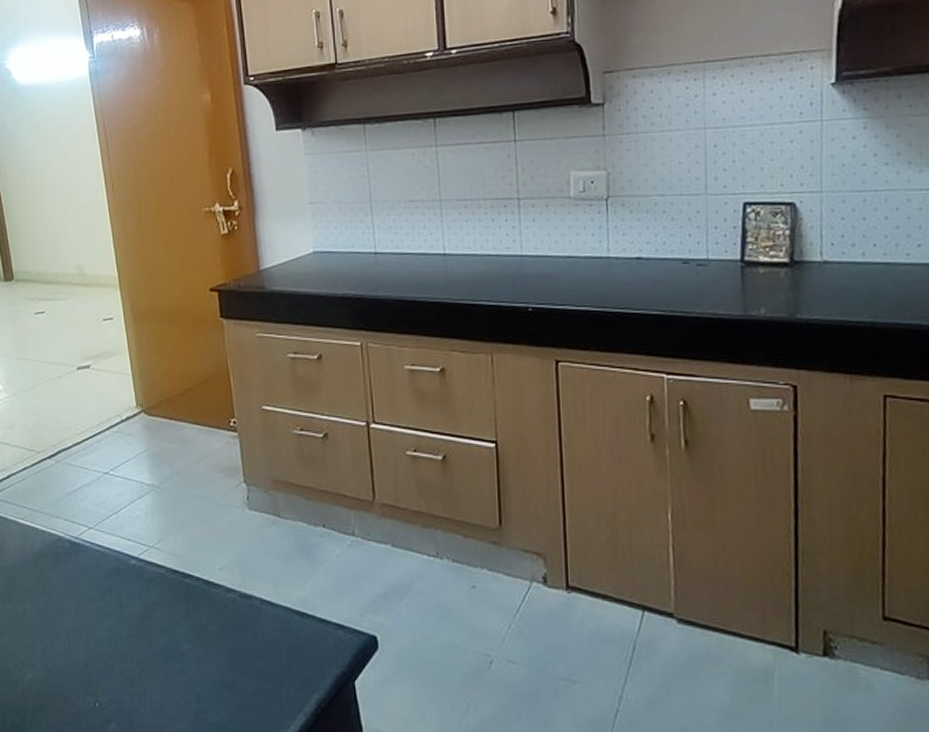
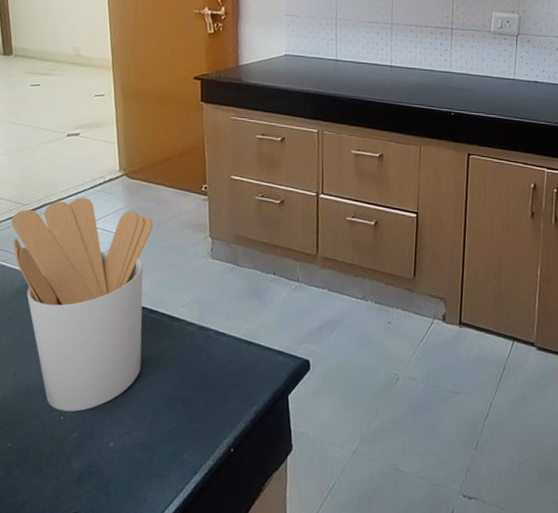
utensil holder: none [27,440,179,697] -> present [11,197,153,412]

